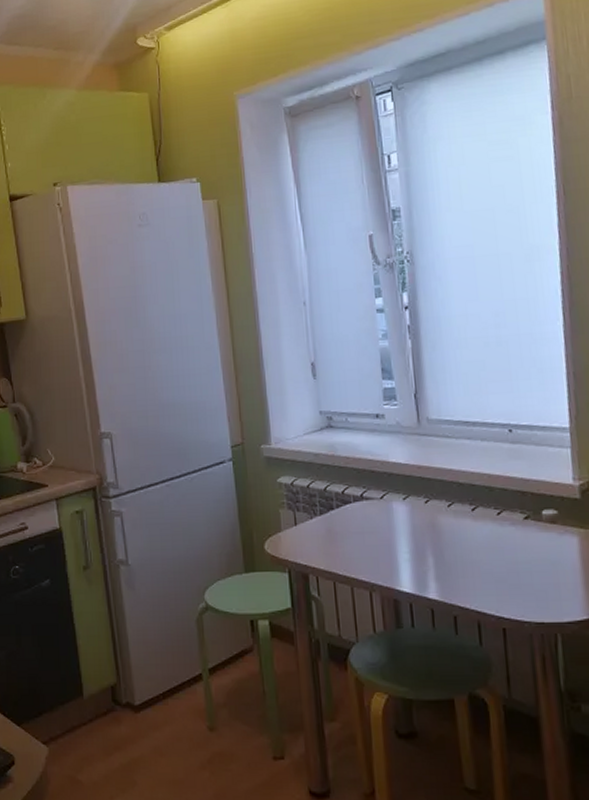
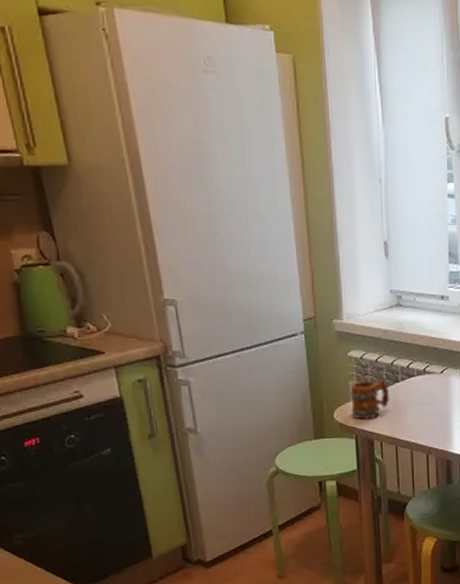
mug: none [281,505,325,552] -> present [350,377,390,420]

